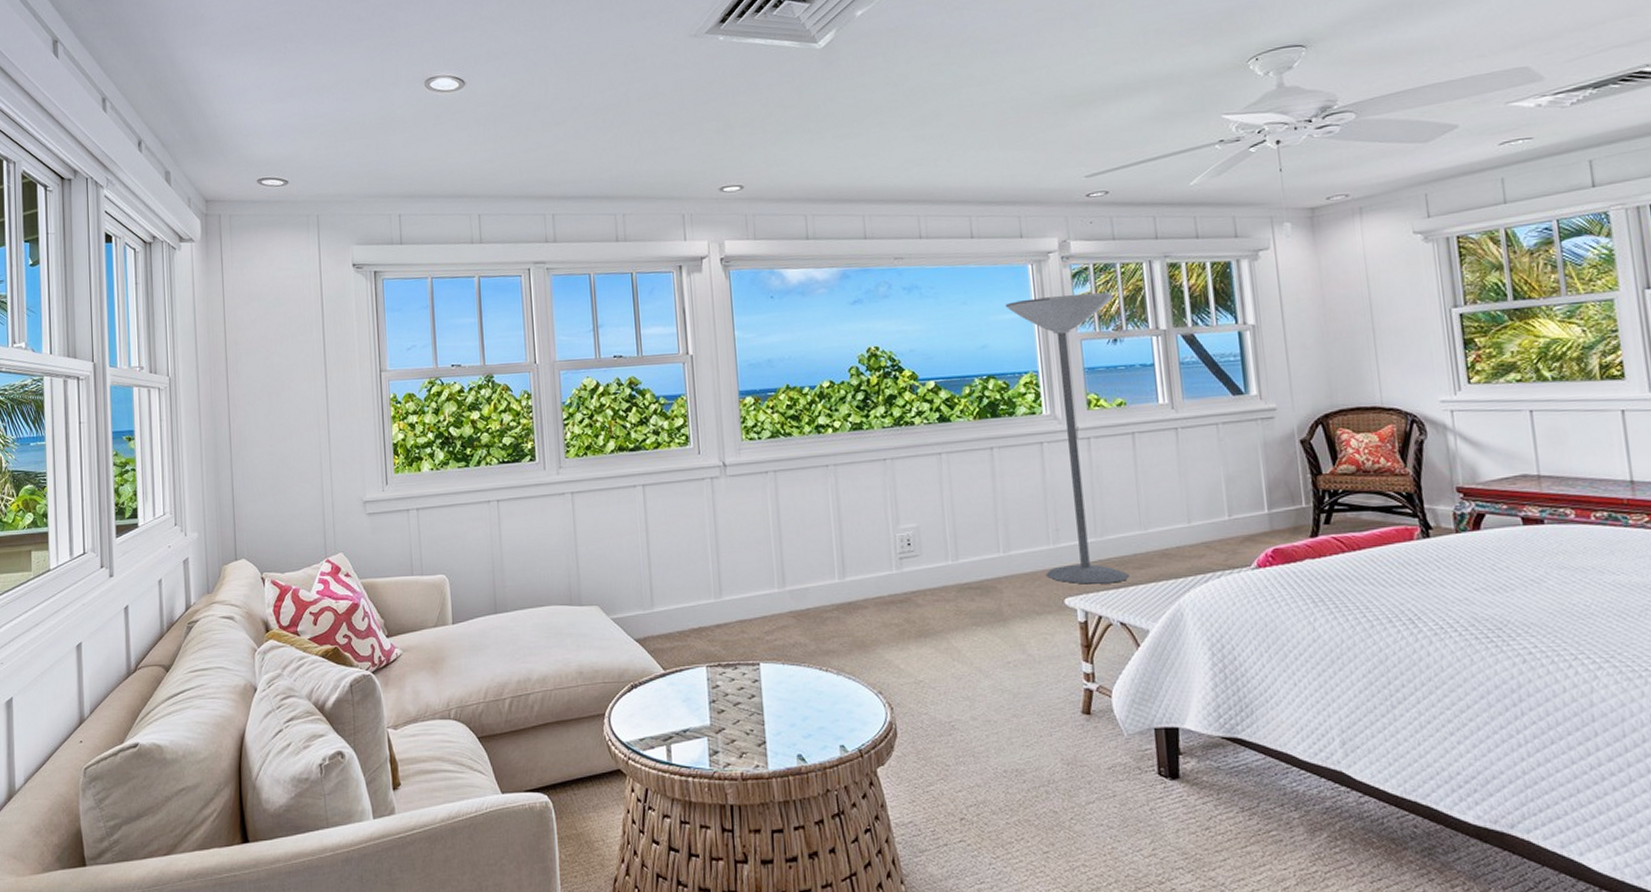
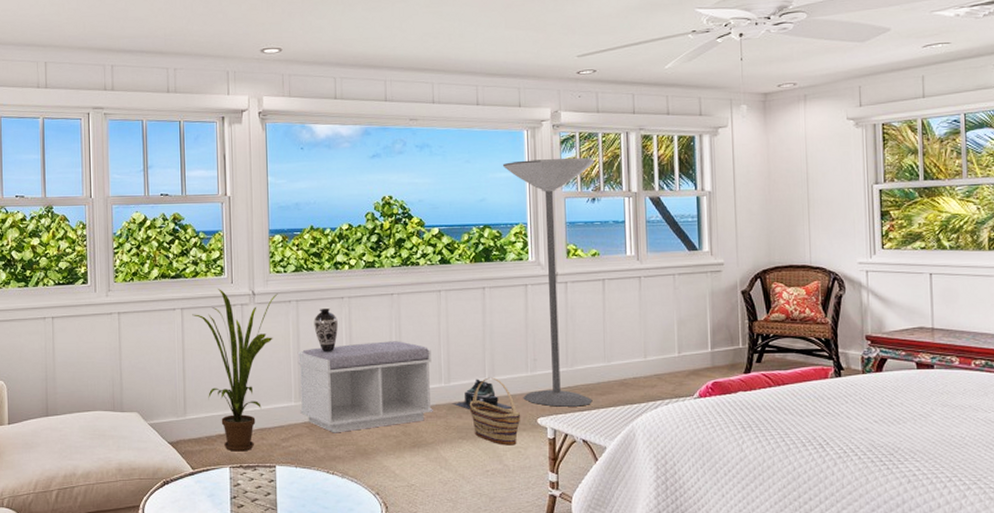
house plant: none [655,461,752,648] -> present [192,289,278,452]
bench: none [778,513,940,623] -> present [297,341,433,433]
decorative vase: none [795,479,825,530] -> present [314,309,339,352]
shoe: none [962,554,1033,590] -> present [452,379,512,409]
basket: none [982,552,1045,632] -> present [469,377,521,446]

